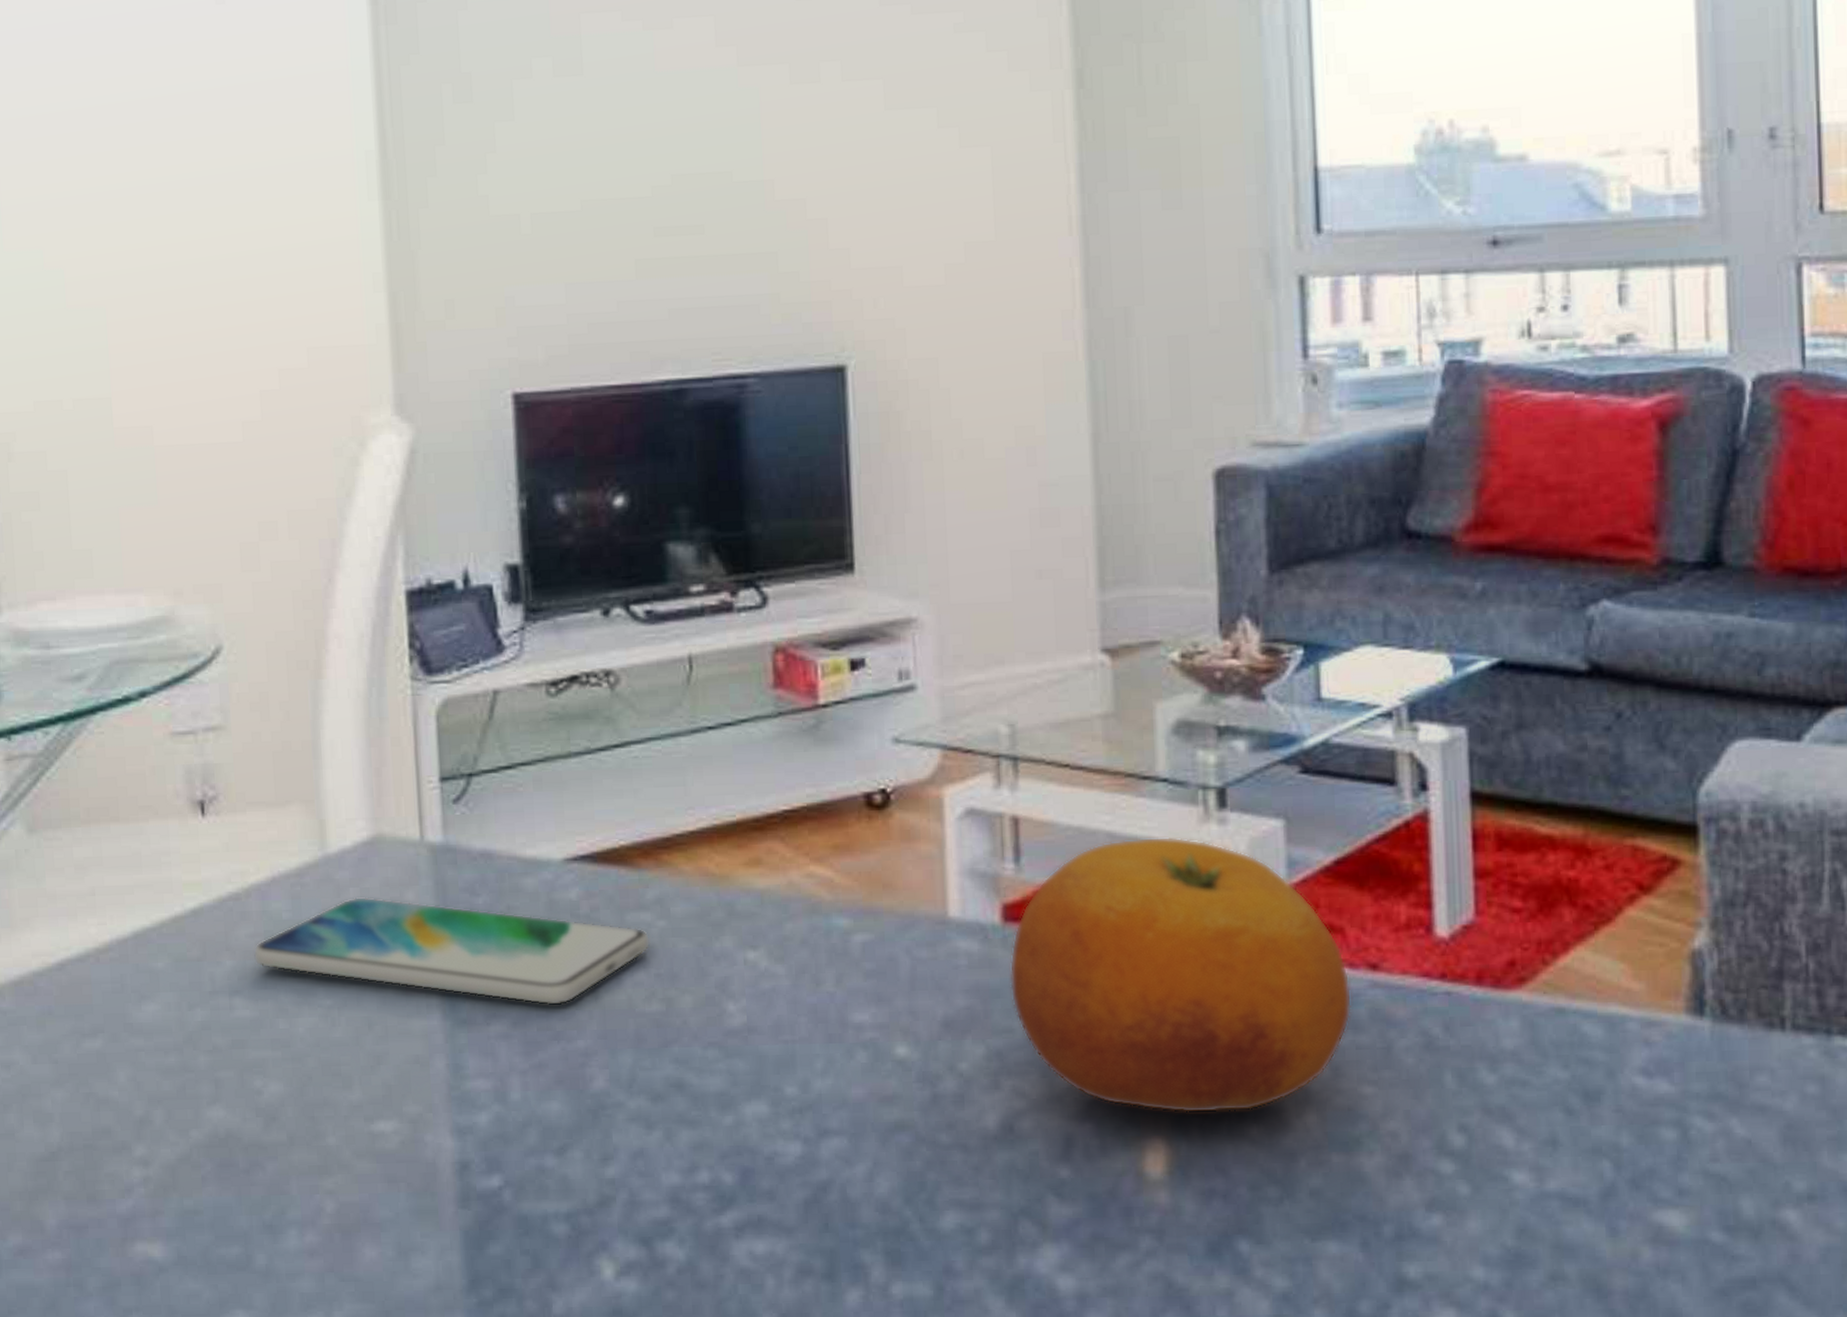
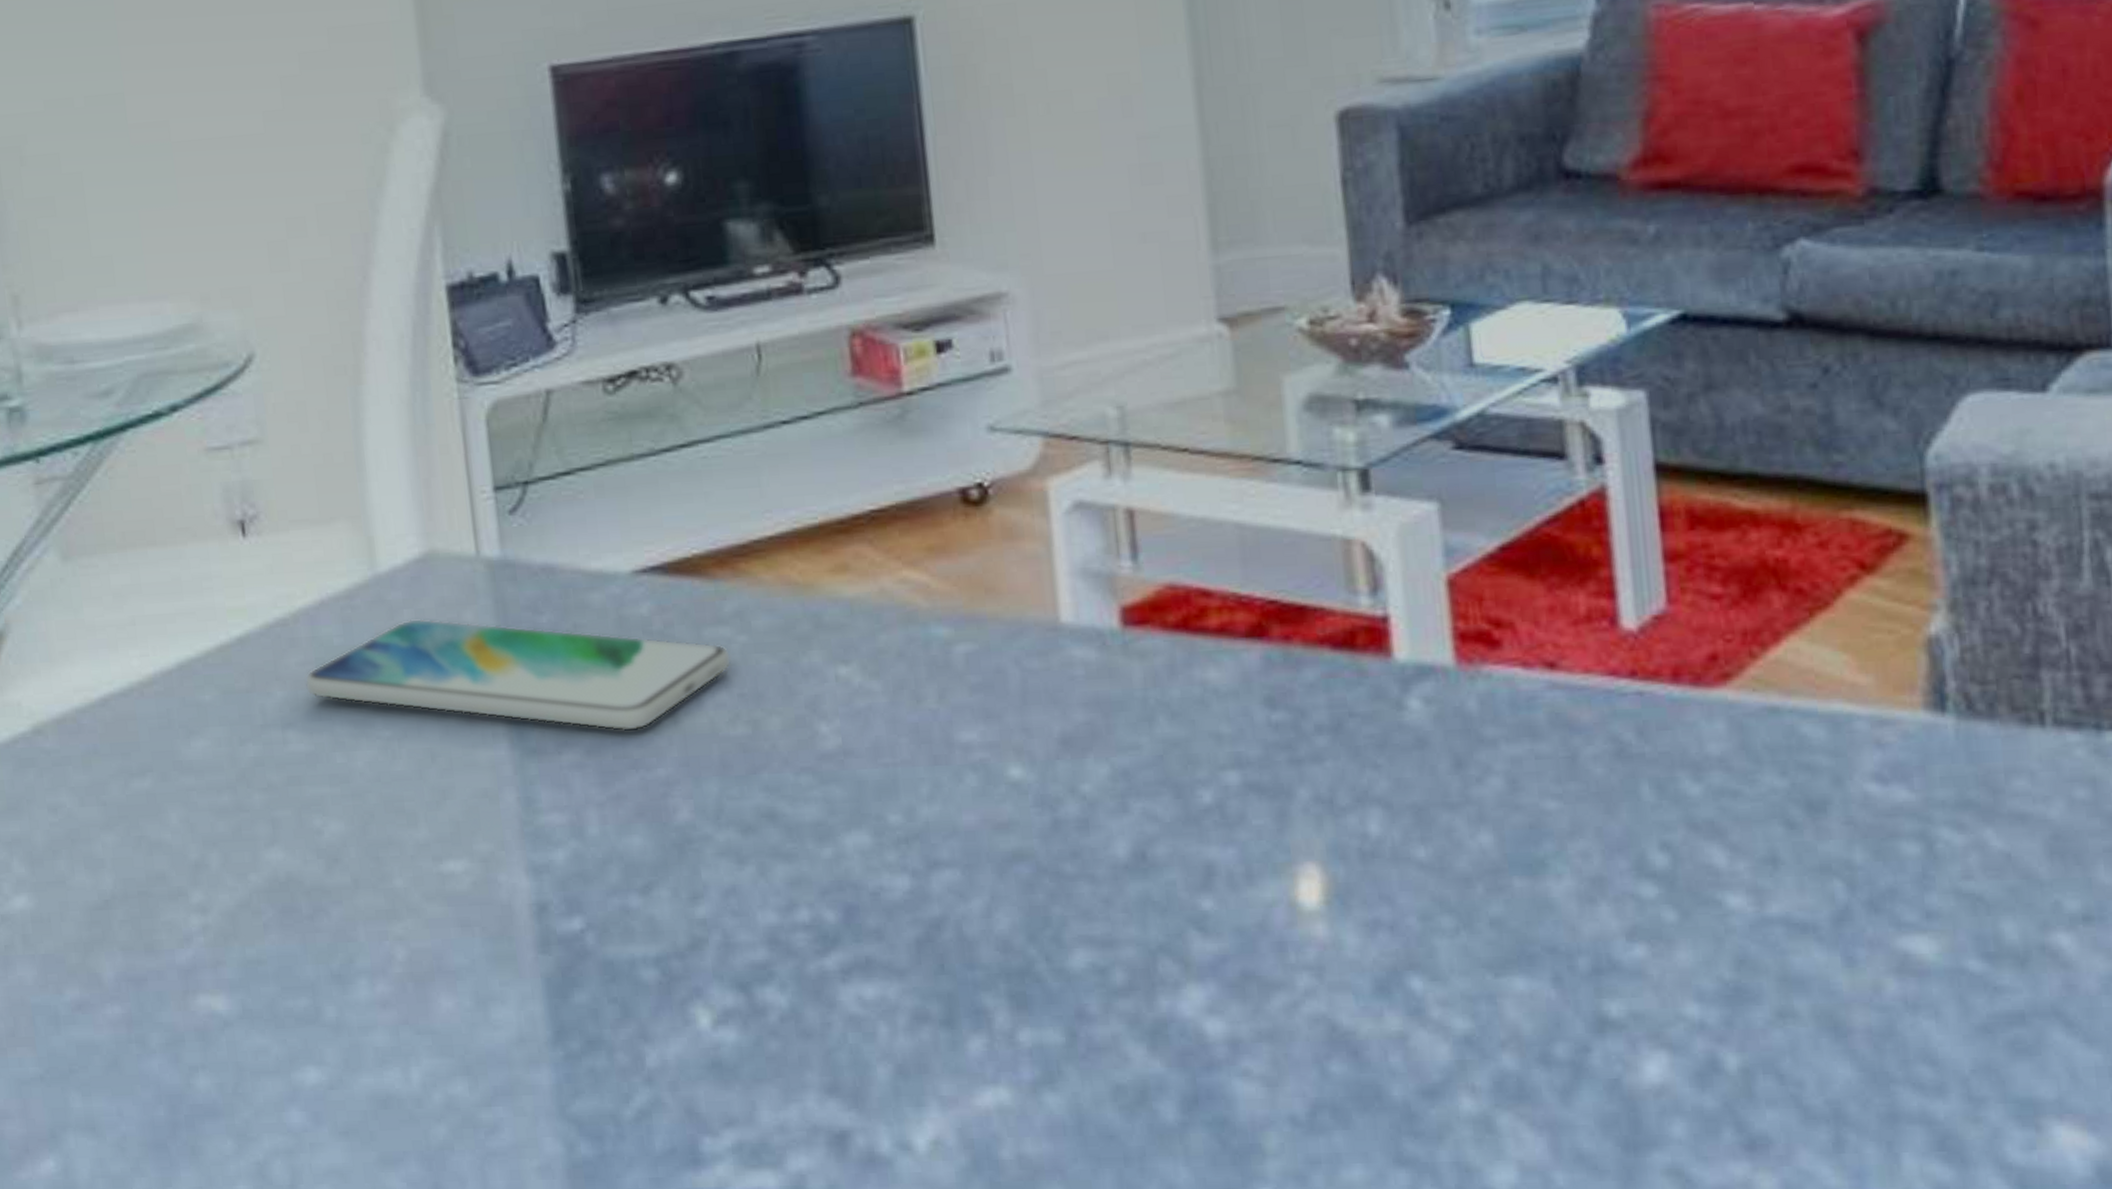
fruit: present [1009,836,1352,1114] -> none [1132,525,1528,836]

